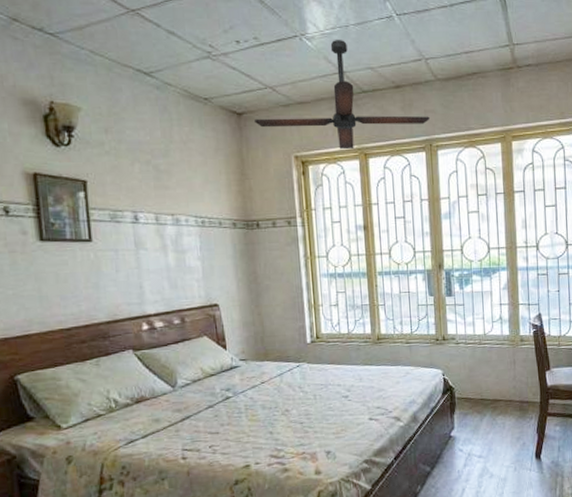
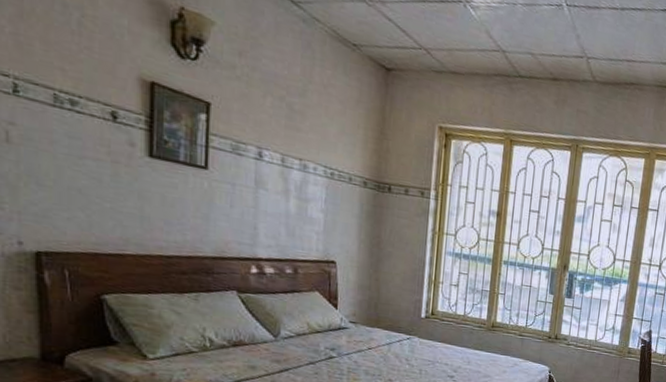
ceiling fan: present [255,40,430,150] -> none [403,15,581,132]

